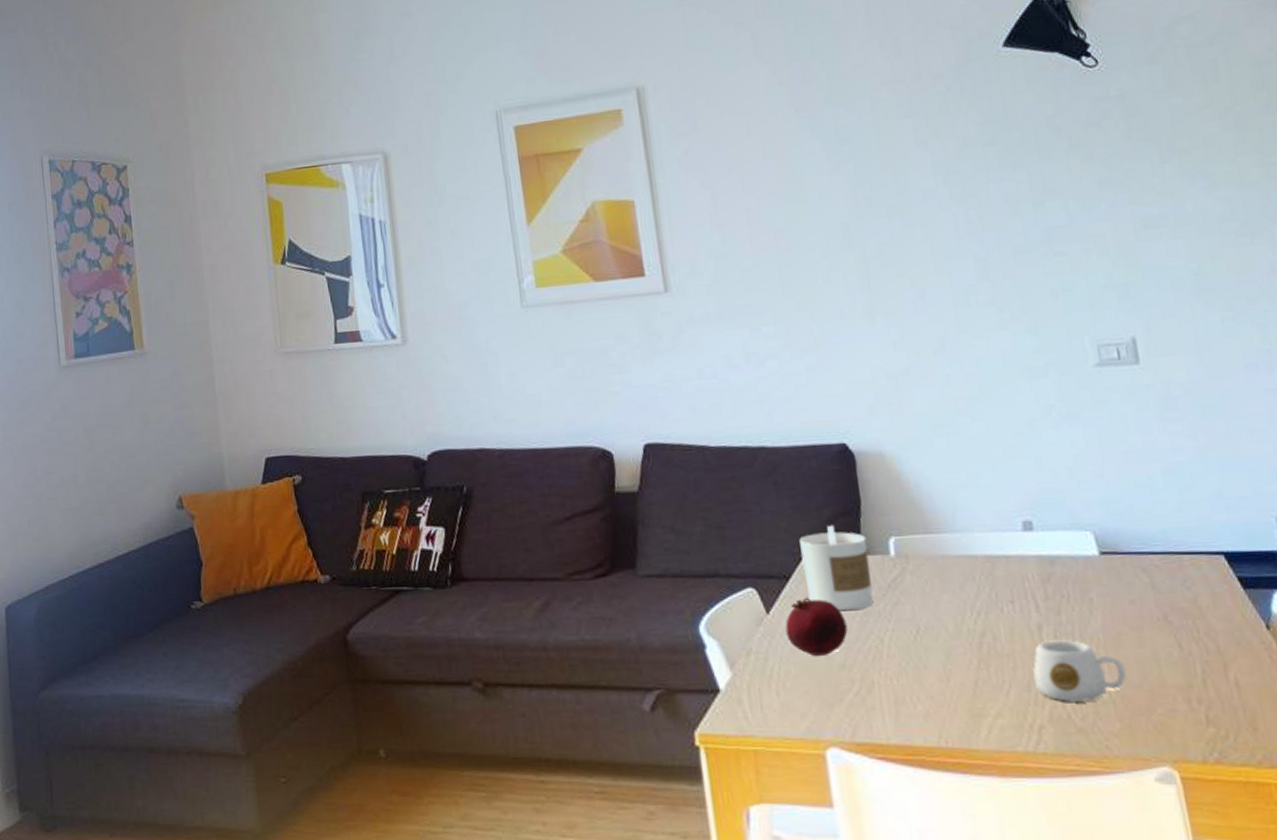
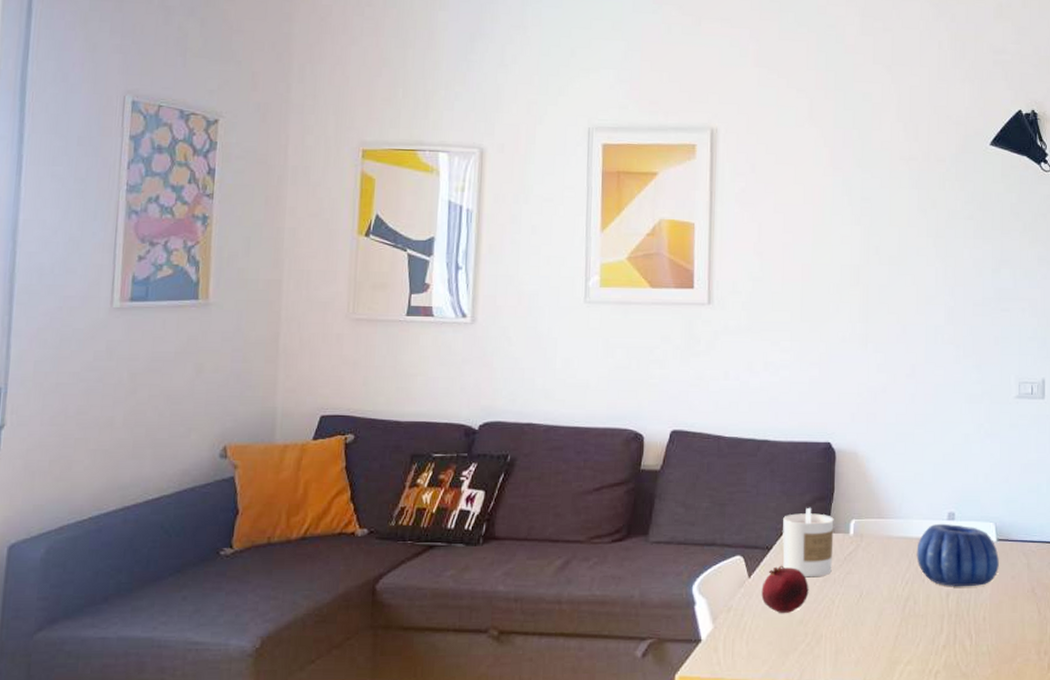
decorative bowl: none [985,535,1109,617] -> present [916,523,999,587]
mug: present [1033,640,1127,702] -> none [937,605,1001,652]

